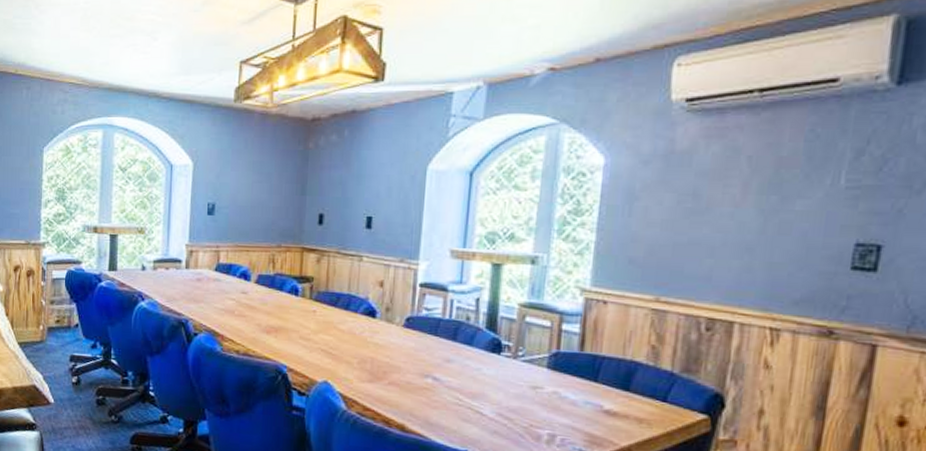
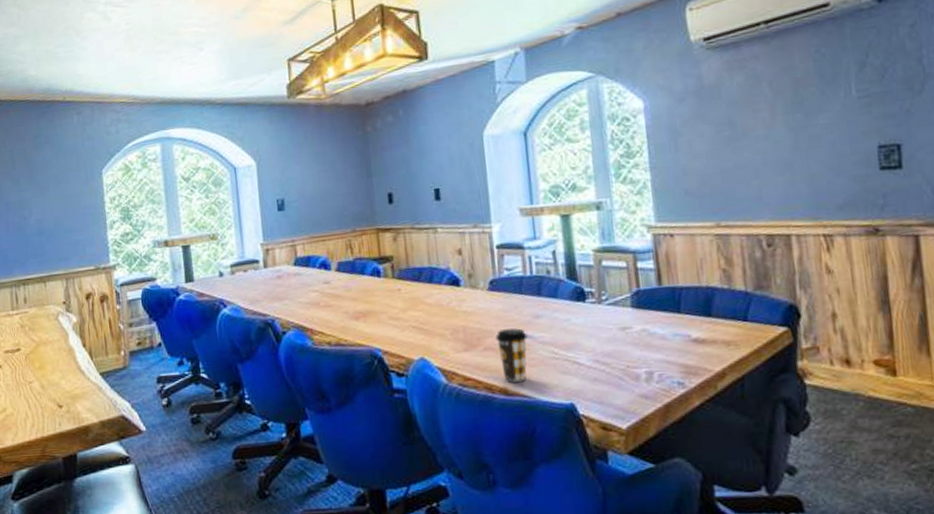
coffee cup: none [402,367,435,421] -> present [495,328,528,382]

